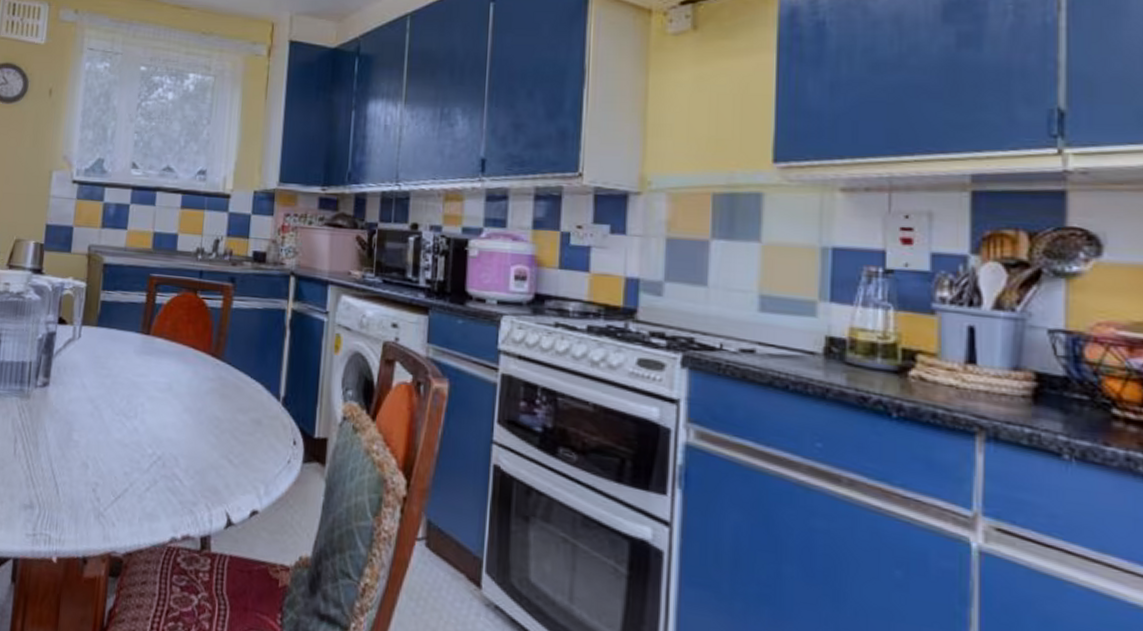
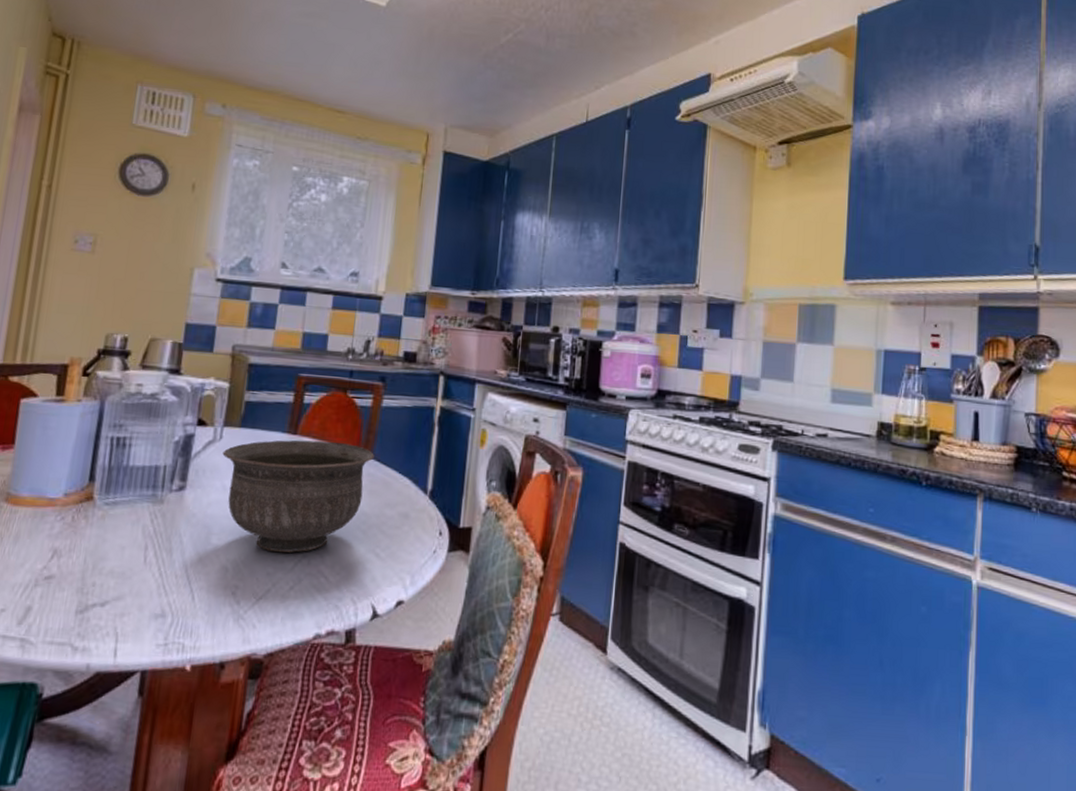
bowl: none [81,340,225,454] -> present [222,440,374,553]

